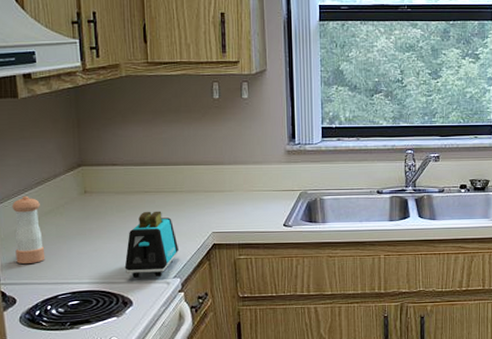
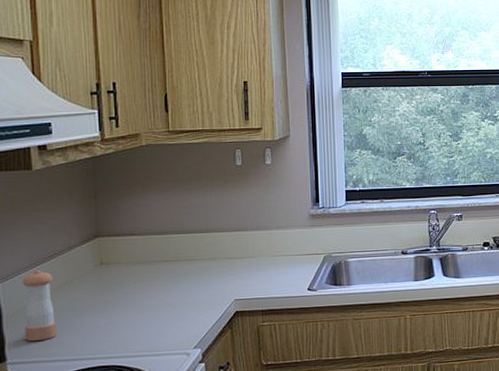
toaster: present [124,211,178,278] -> none [142,280,199,350]

